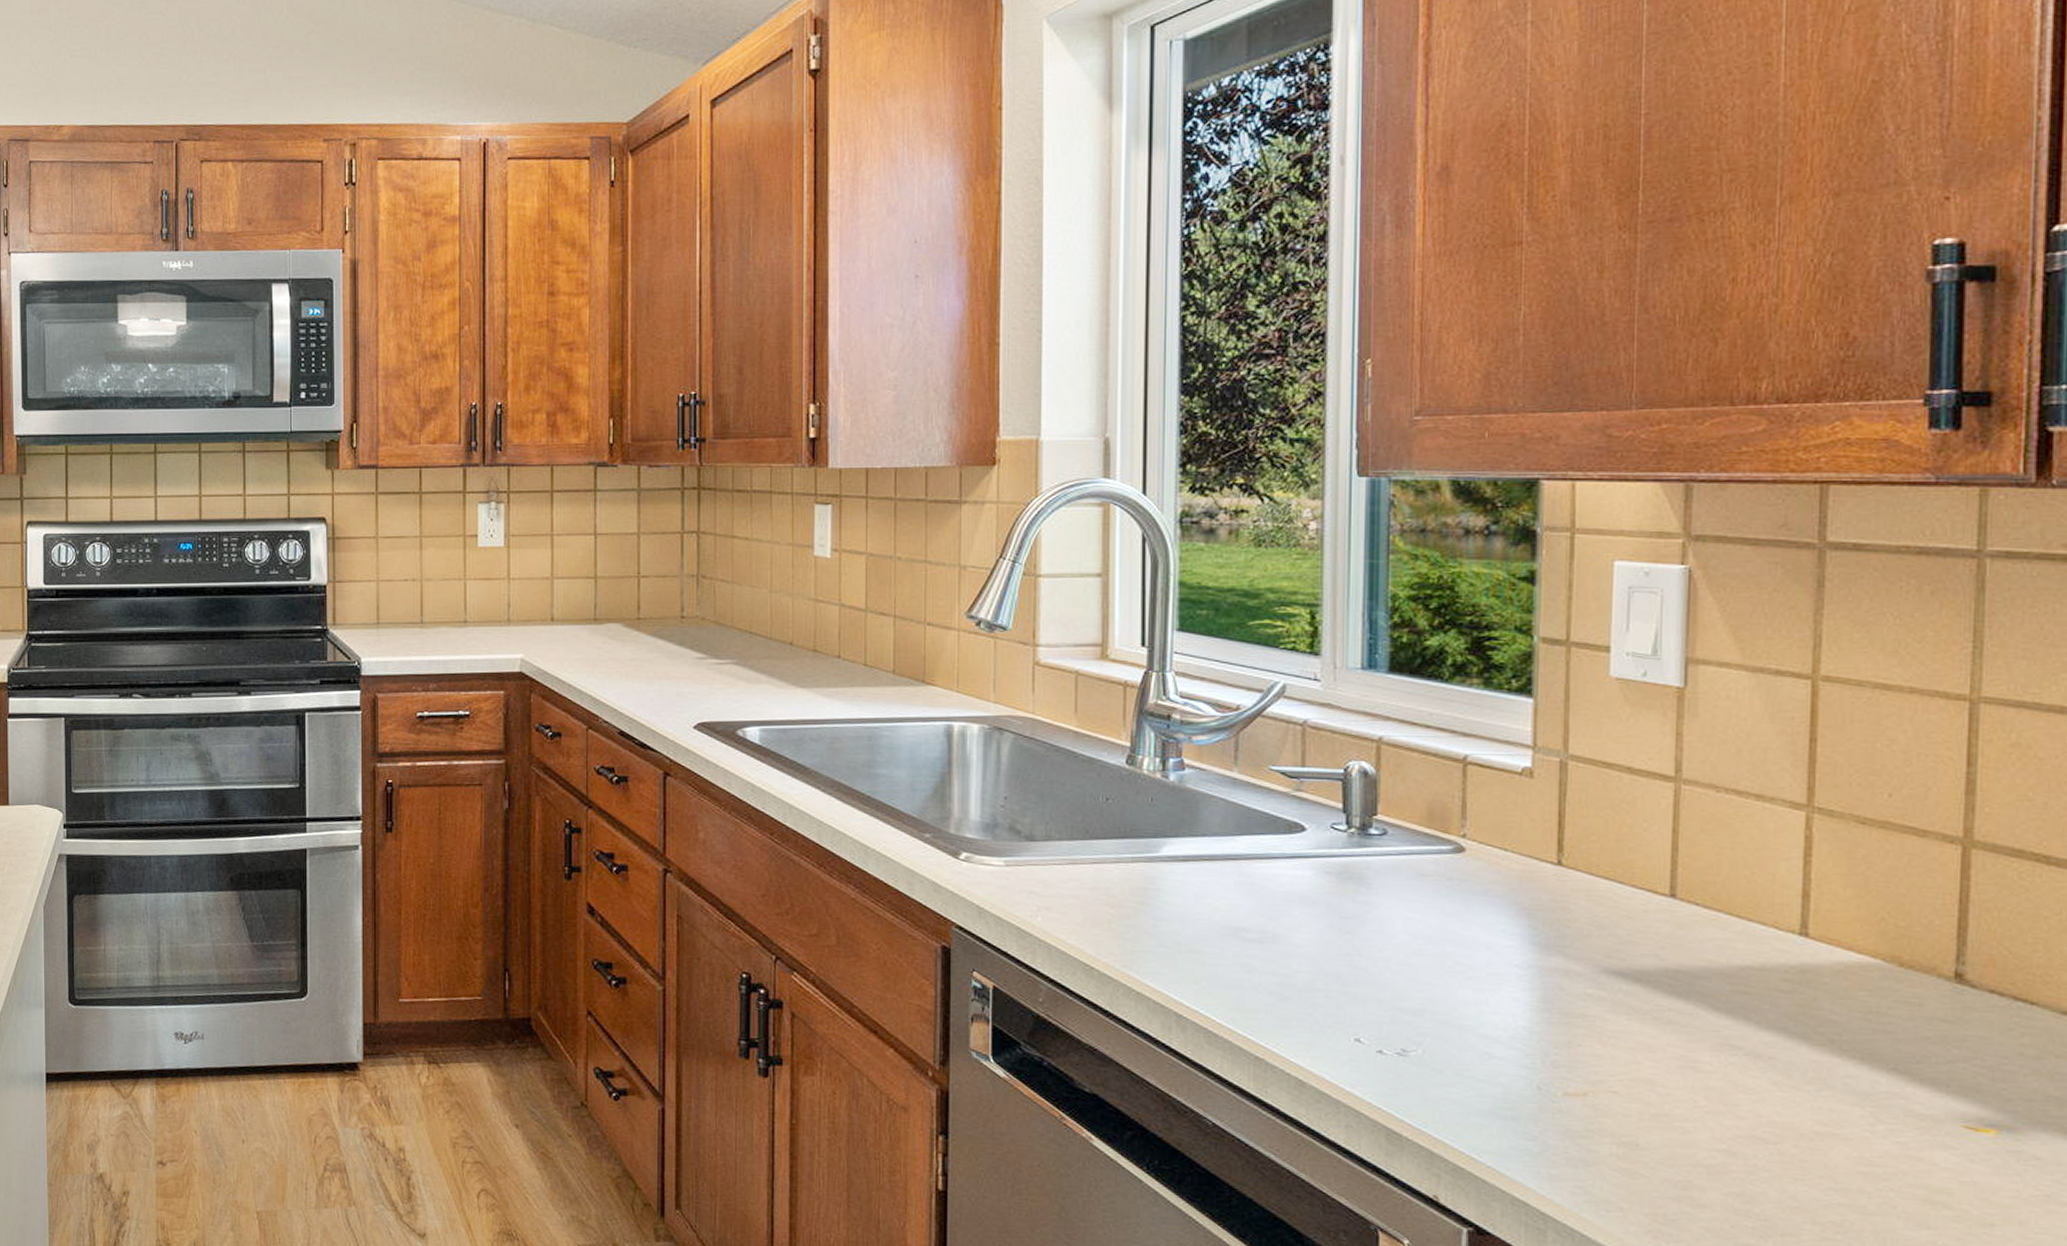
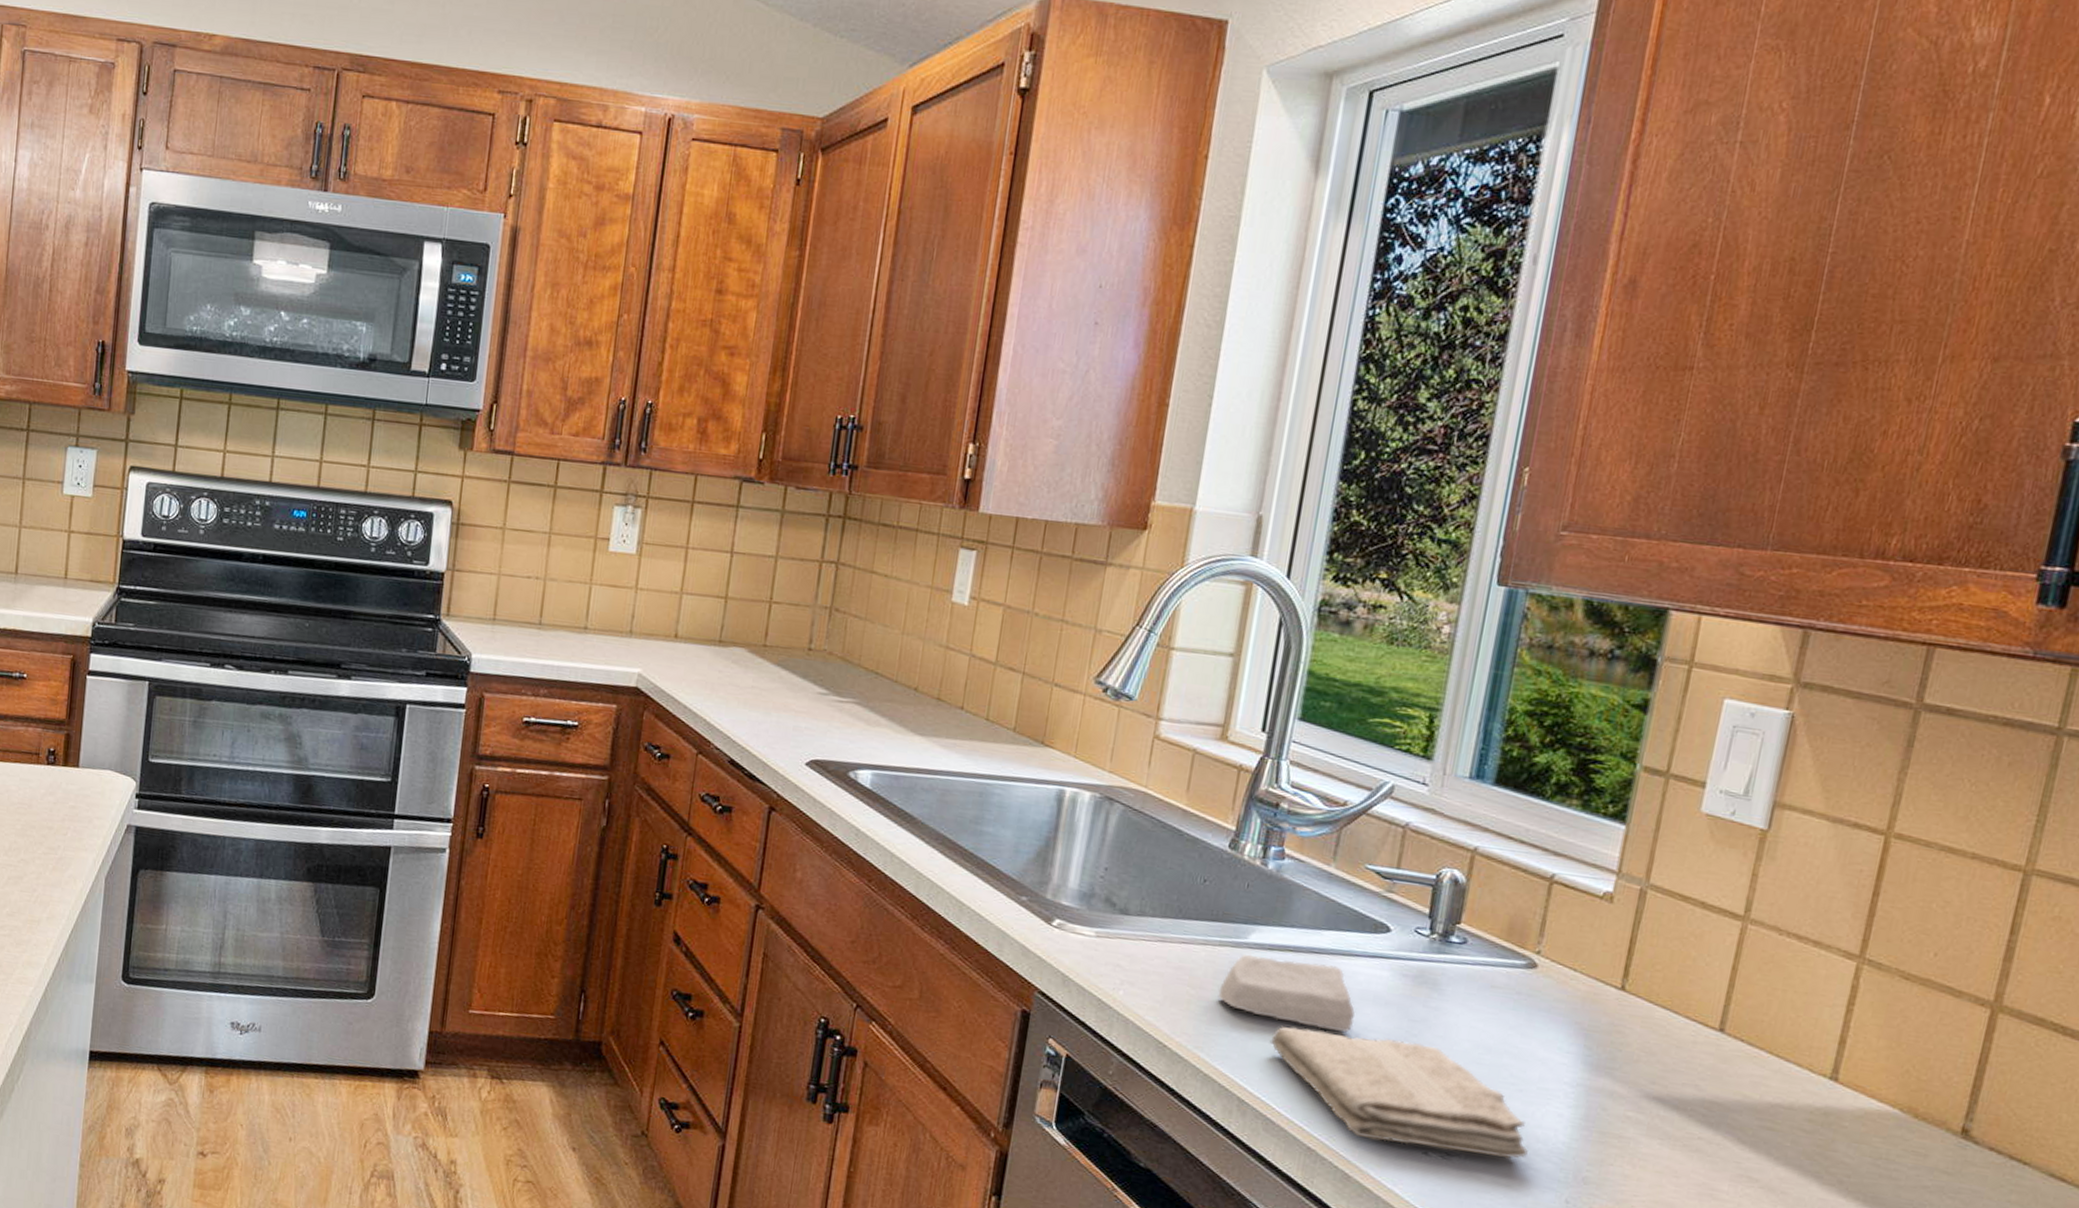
soap bar: none [1138,867,1282,937] -> present [1218,954,1355,1033]
washcloth: none [1199,936,1488,1050] -> present [1269,1027,1528,1159]

